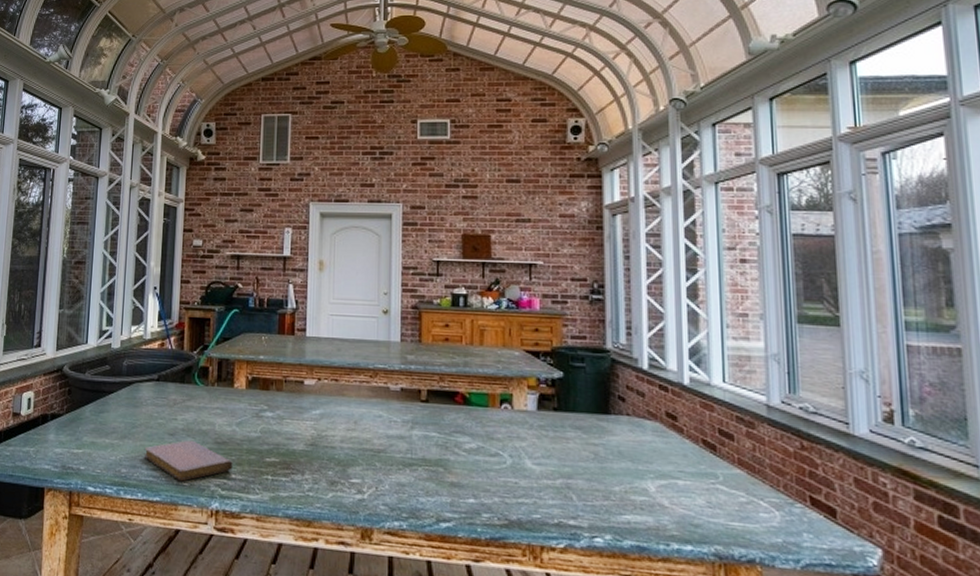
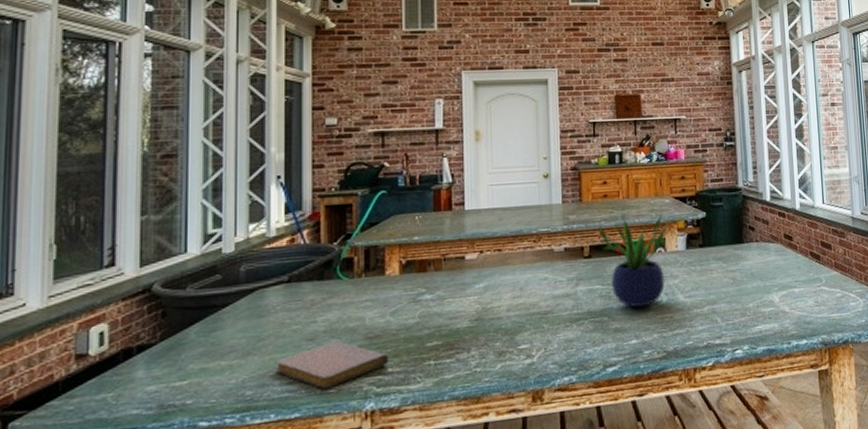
potted plant: none [438,363,516,466] -> present [598,214,668,308]

